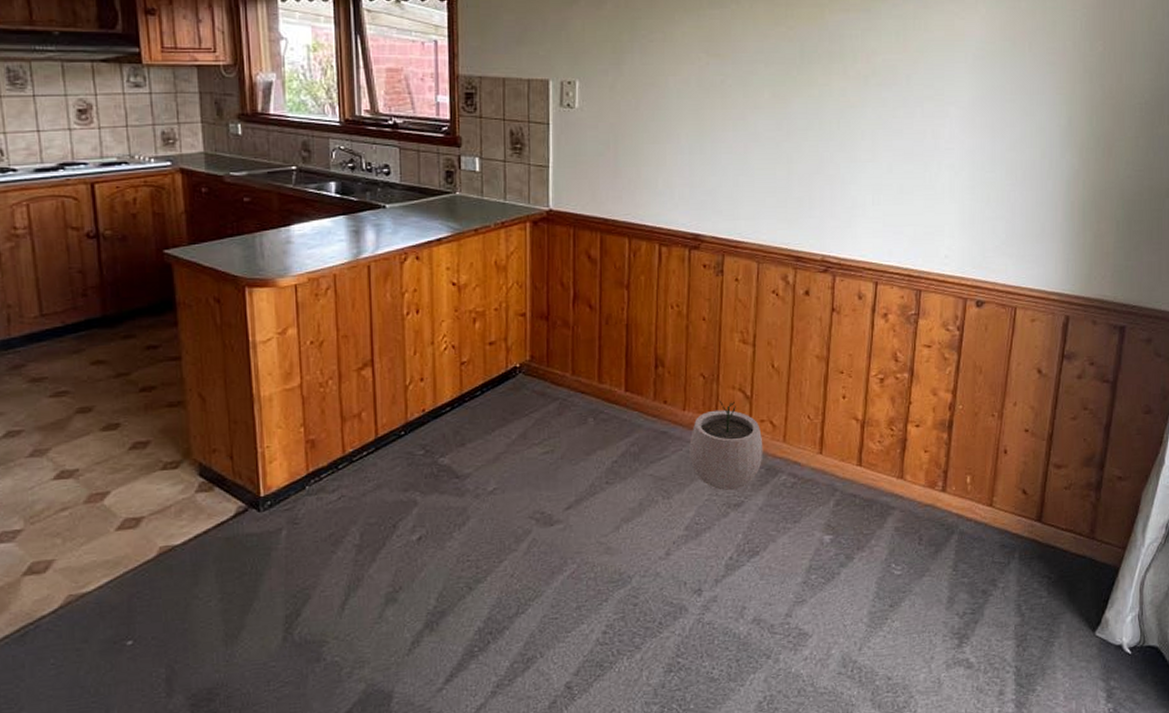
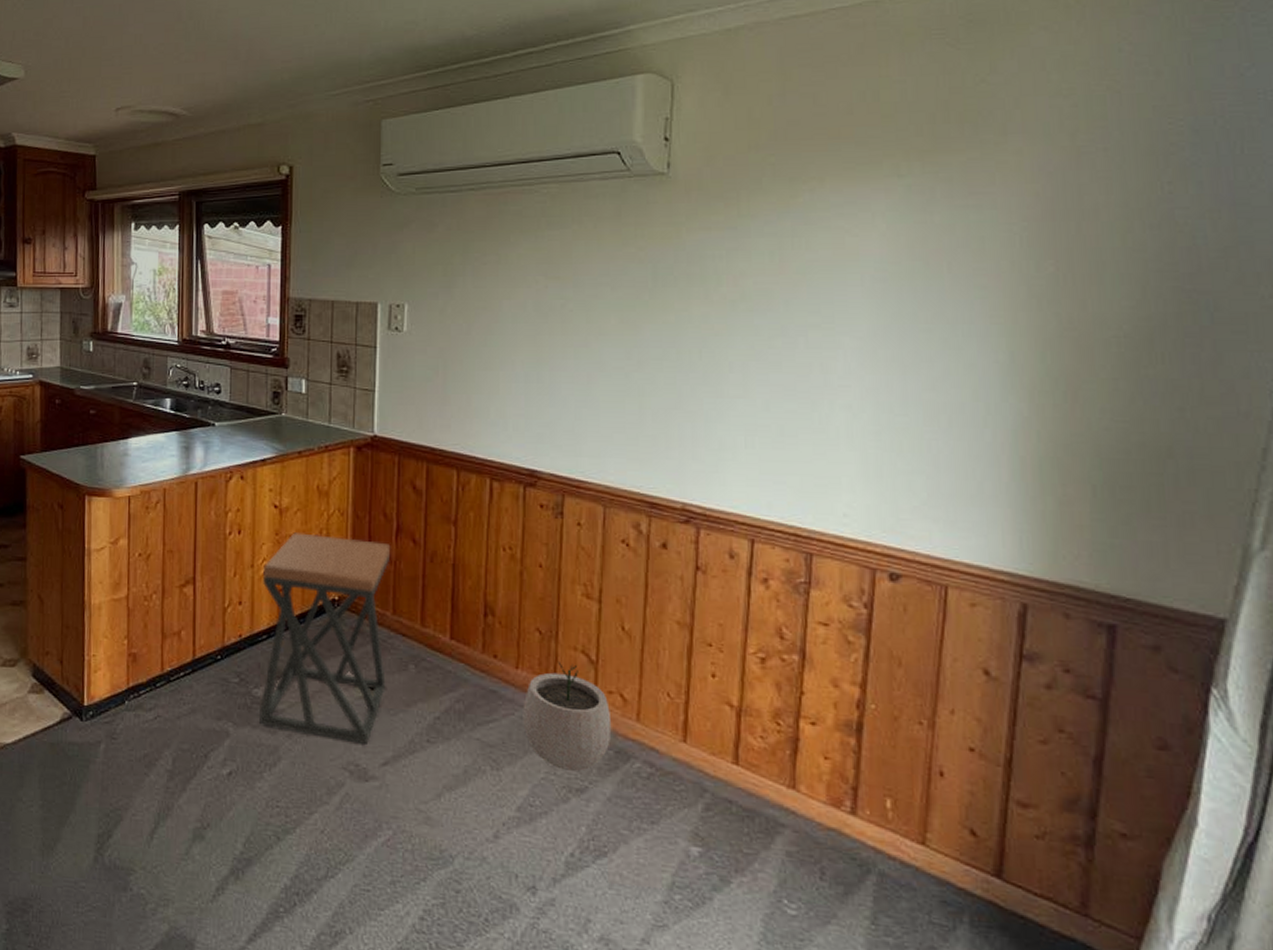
stool: none [444,307,569,494] -> present [259,532,391,744]

